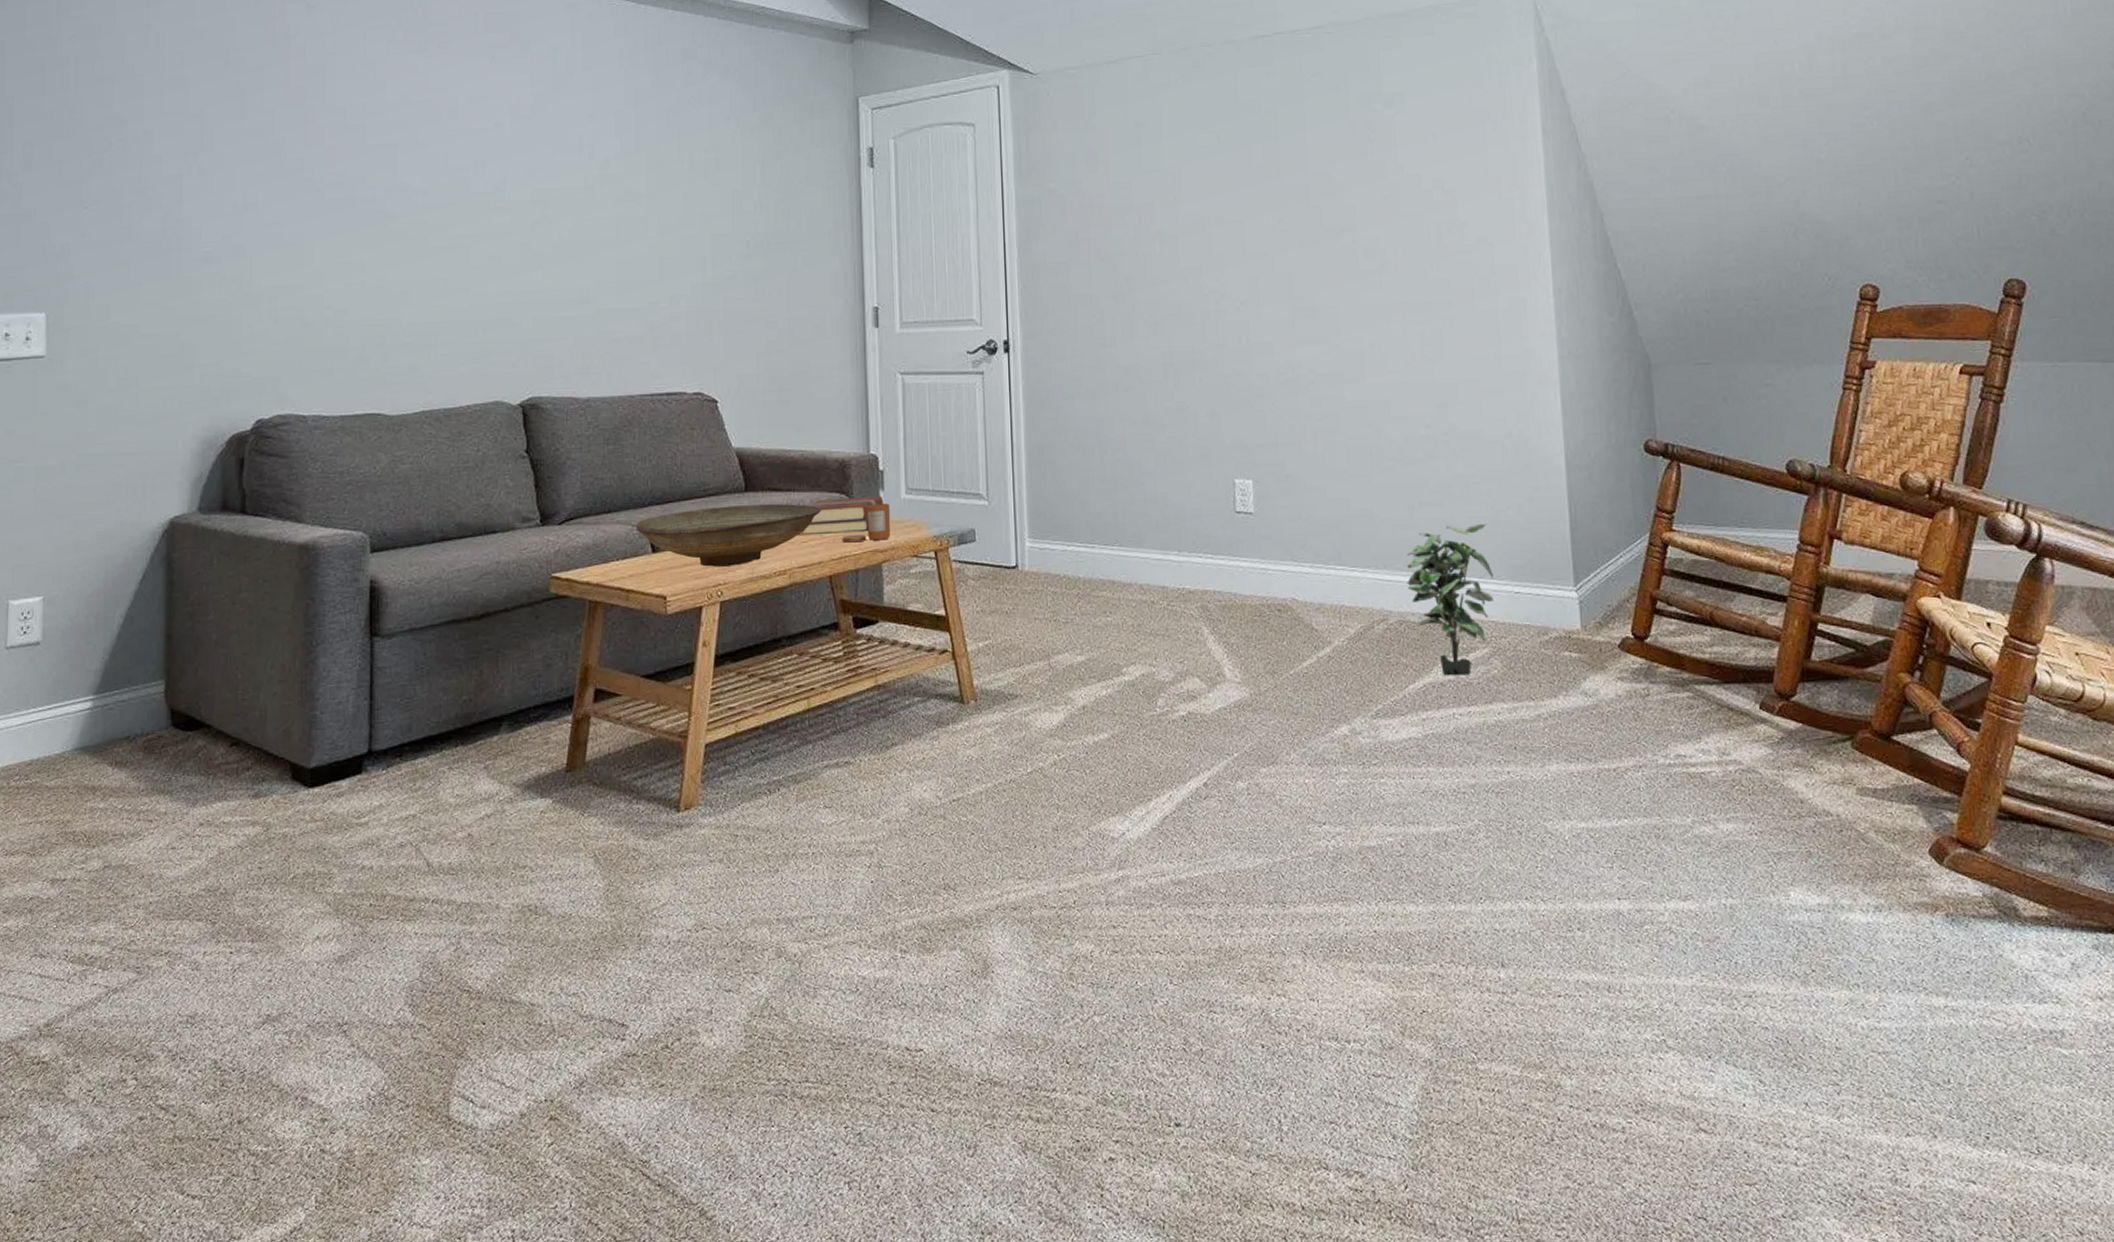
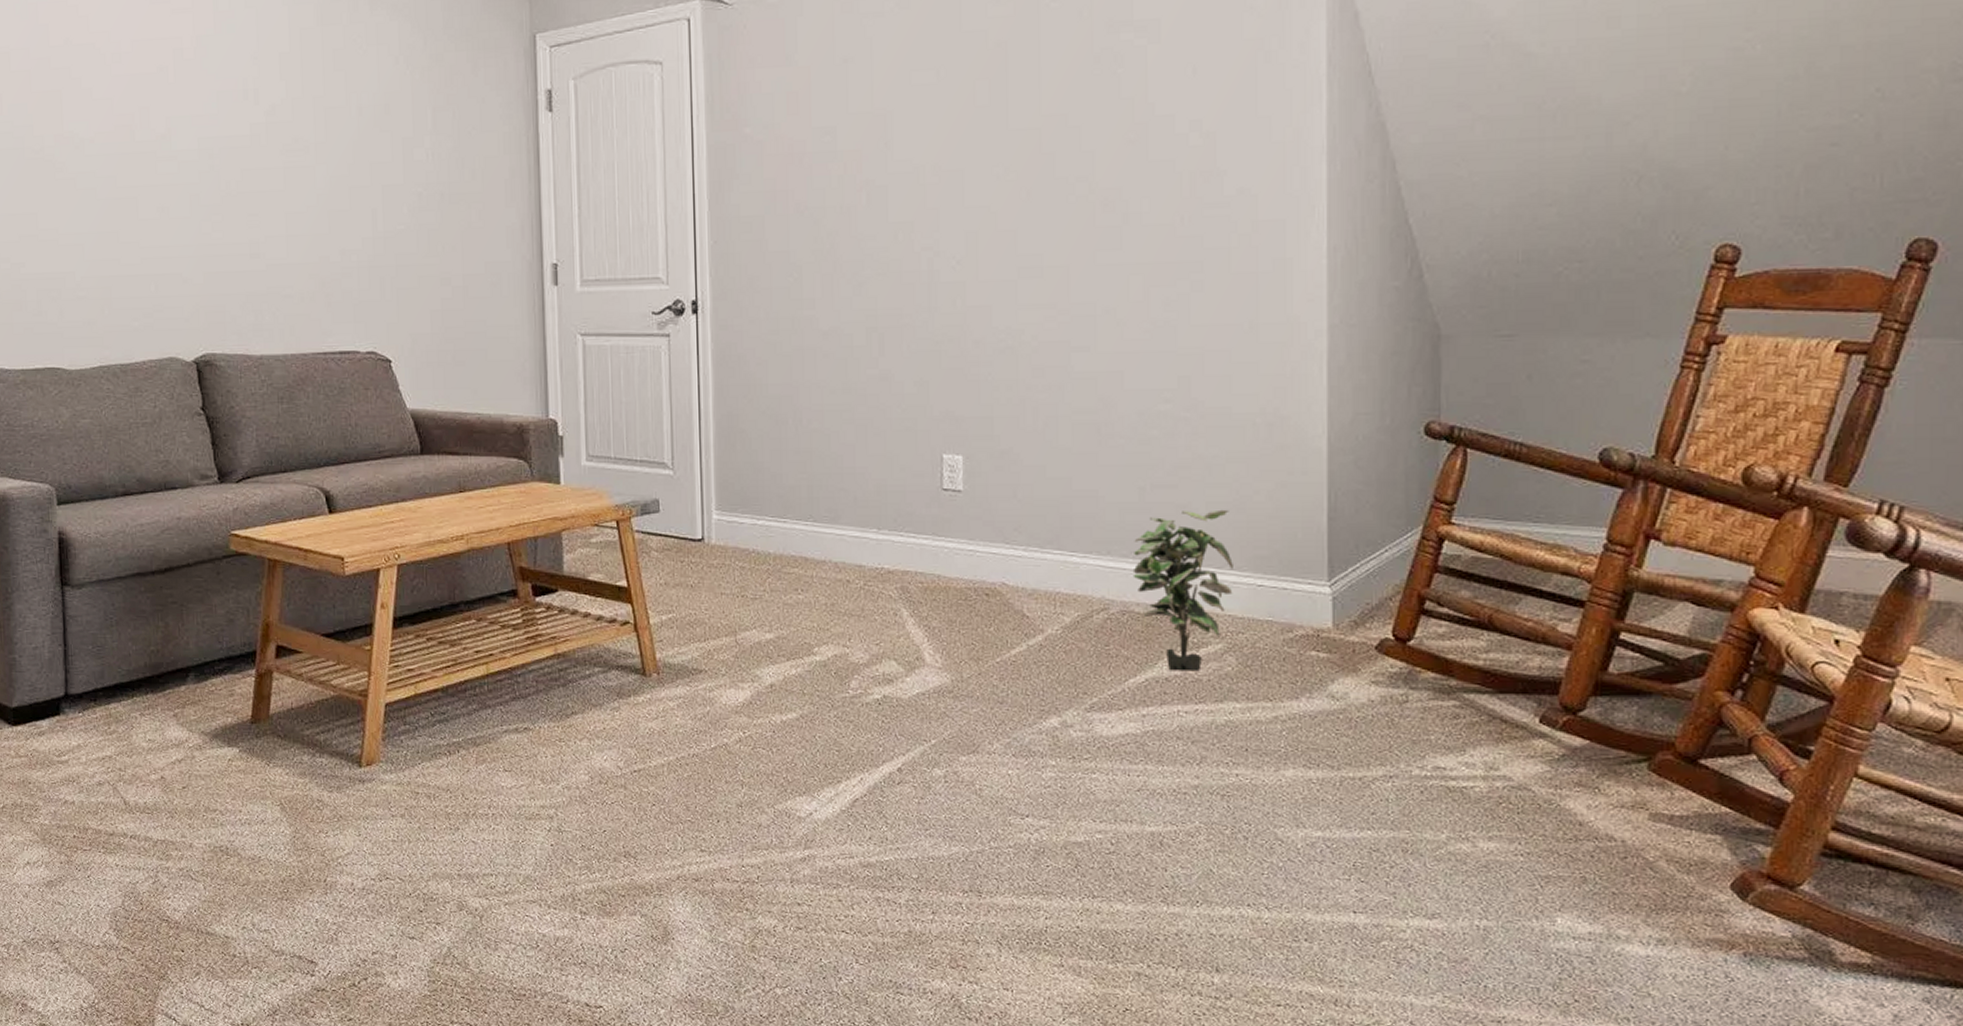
decorative bowl: present [635,504,822,567] -> none [312,467,500,529]
books: present [797,495,884,536] -> none [474,462,563,501]
candle: present [842,503,891,543] -> none [520,470,571,509]

